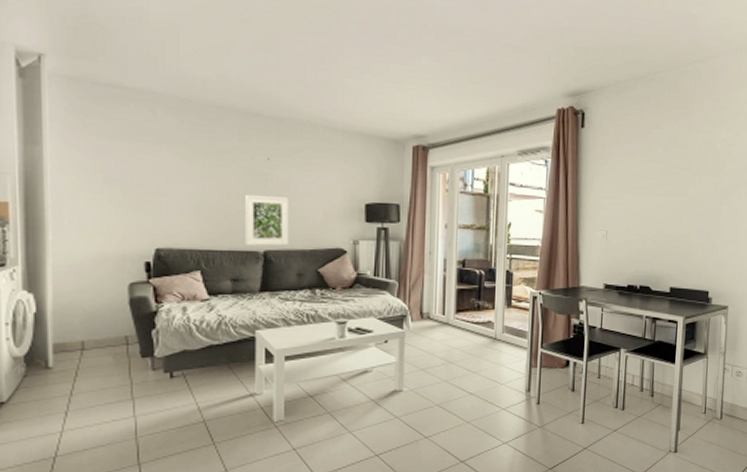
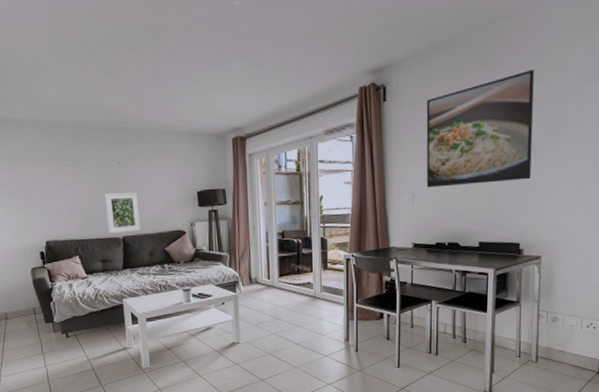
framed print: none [621,115,727,226] -> present [426,69,535,188]

